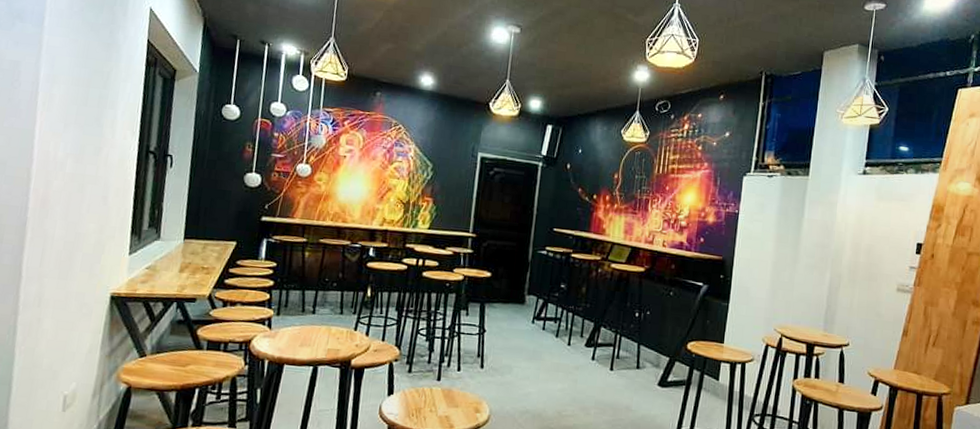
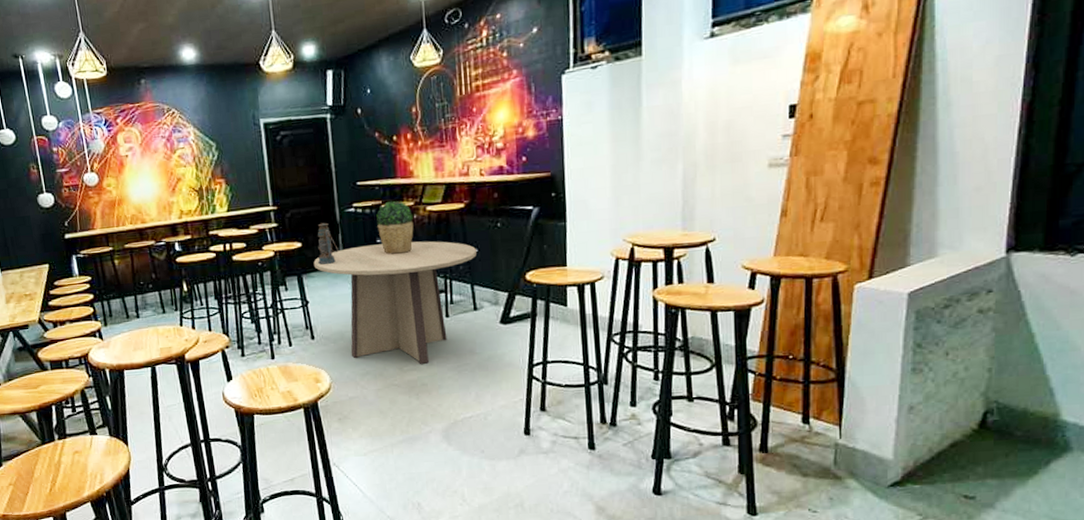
dining table: none [498,287,649,412] -> present [313,241,478,364]
lantern: none [503,258,524,299] -> present [317,222,339,265]
potted plant: none [564,251,598,303] -> present [376,200,414,255]

